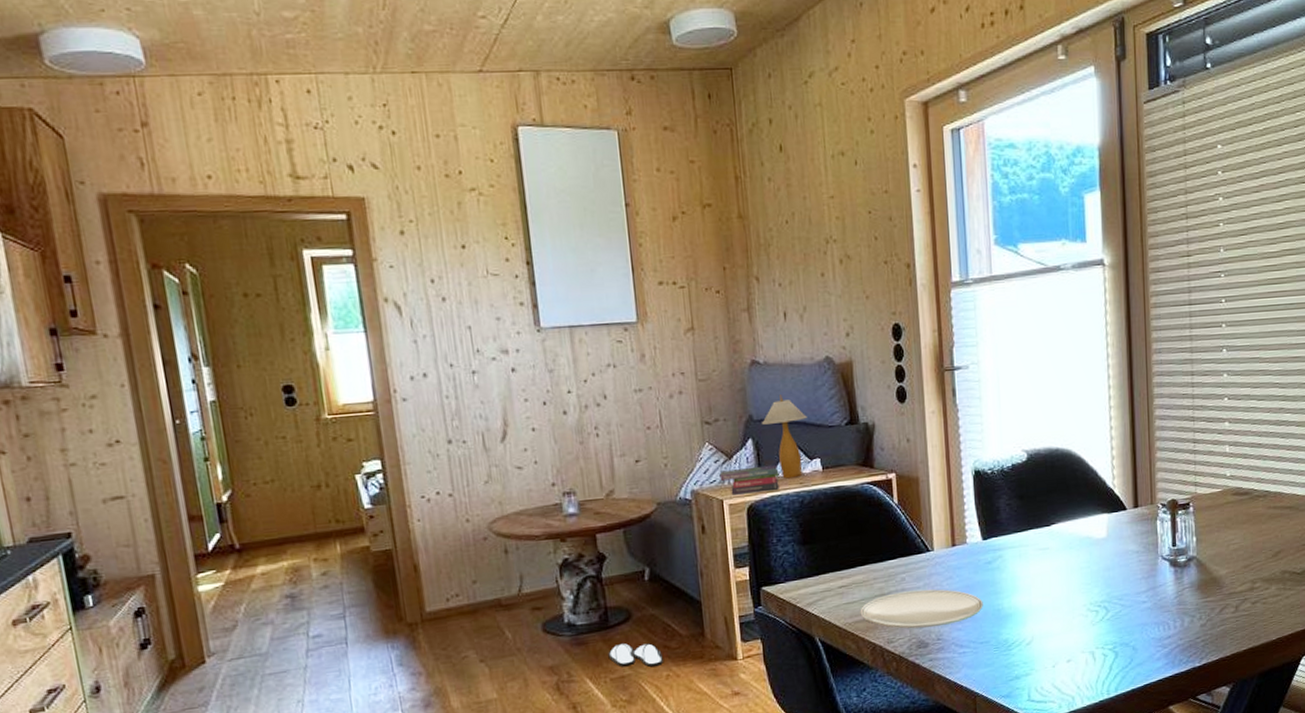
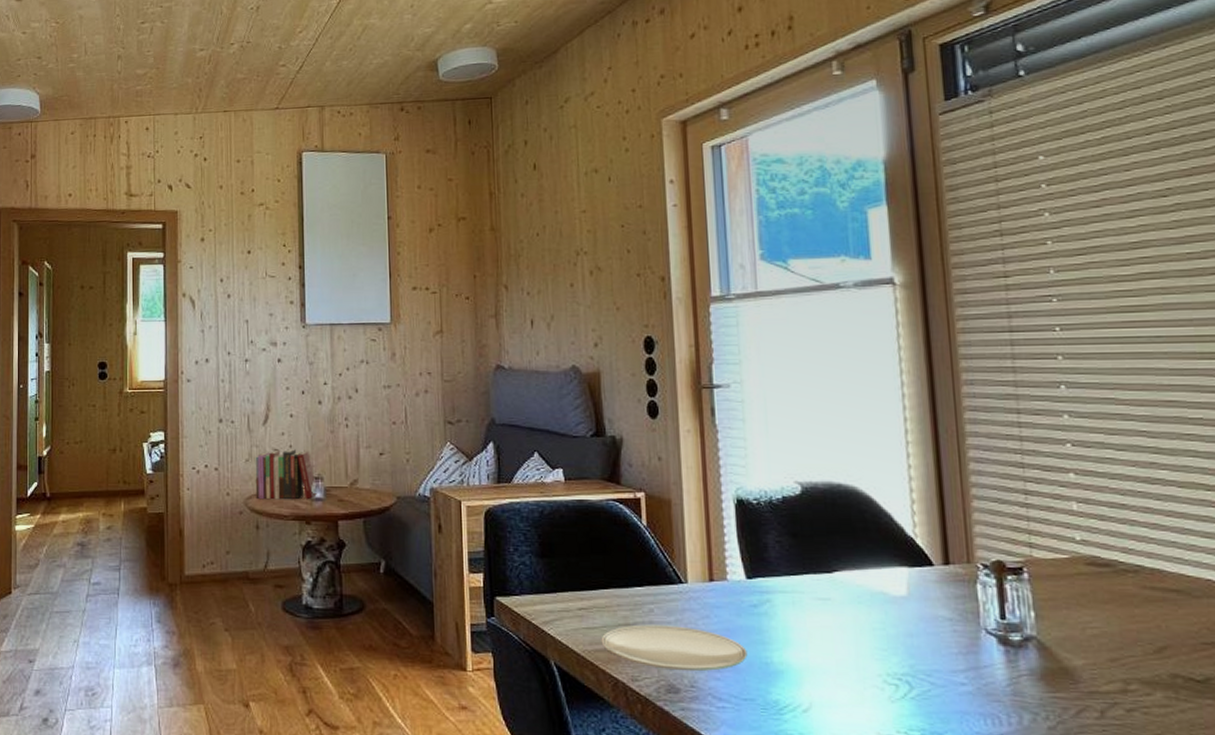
books: none [495,465,570,523] -> present [255,449,317,500]
slippers: present [608,642,663,667] -> none [340,633,392,663]
books: present [719,464,780,495] -> none [459,470,519,497]
table lamp: present [762,395,807,479] -> none [504,401,550,486]

